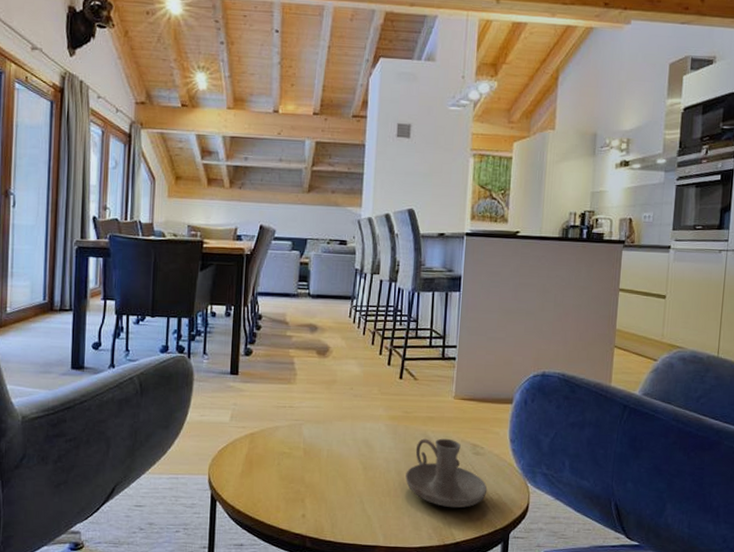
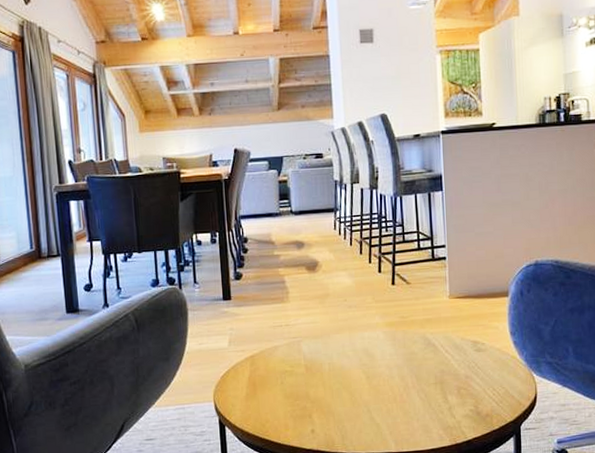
candle holder: present [405,438,488,508] -> none [409,338,493,407]

